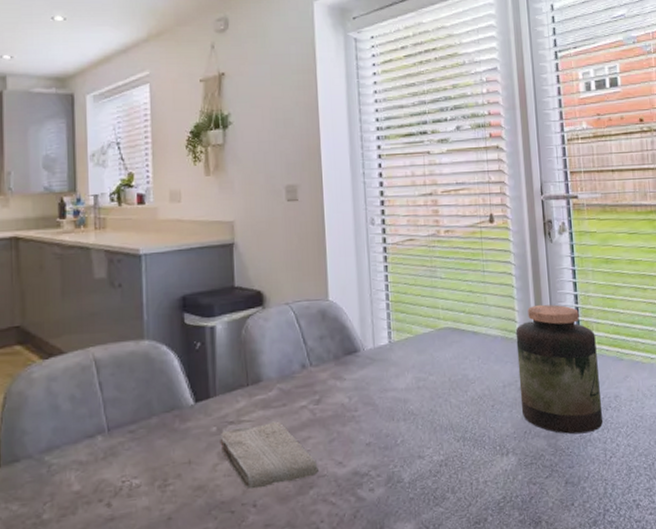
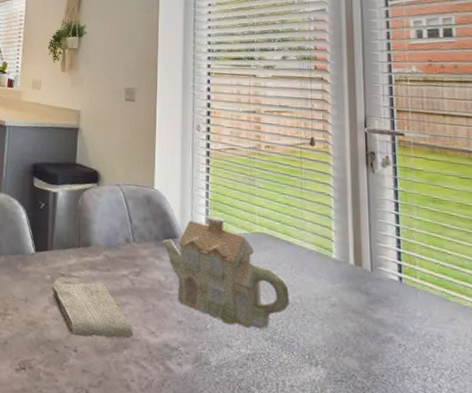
teapot: none [343,318,478,434] -> present [163,215,289,329]
jar: present [515,304,603,435] -> none [331,229,424,367]

